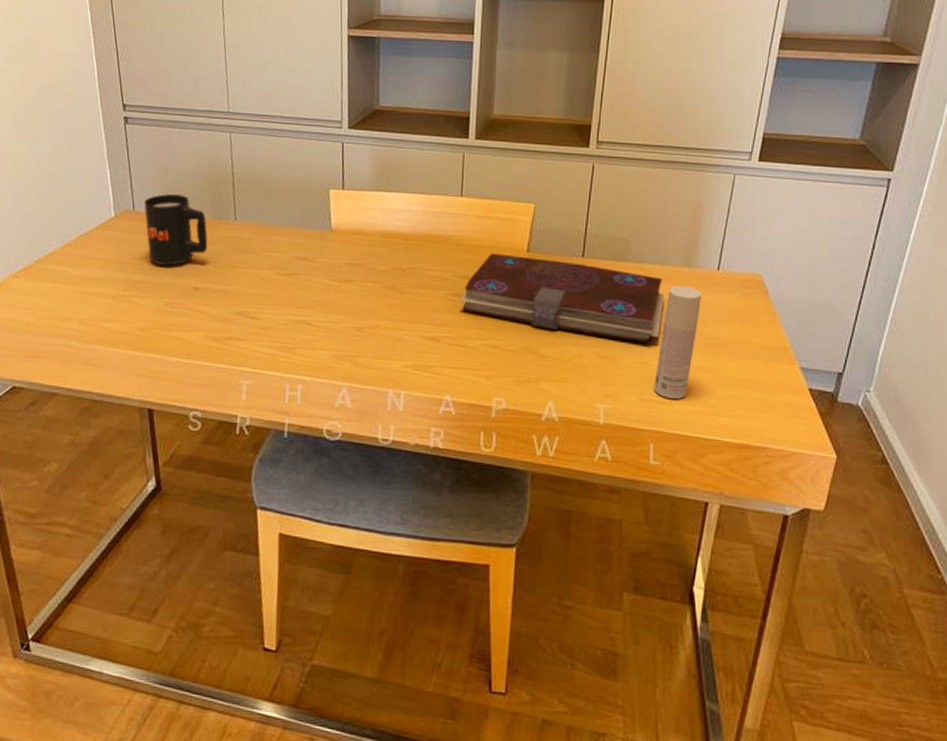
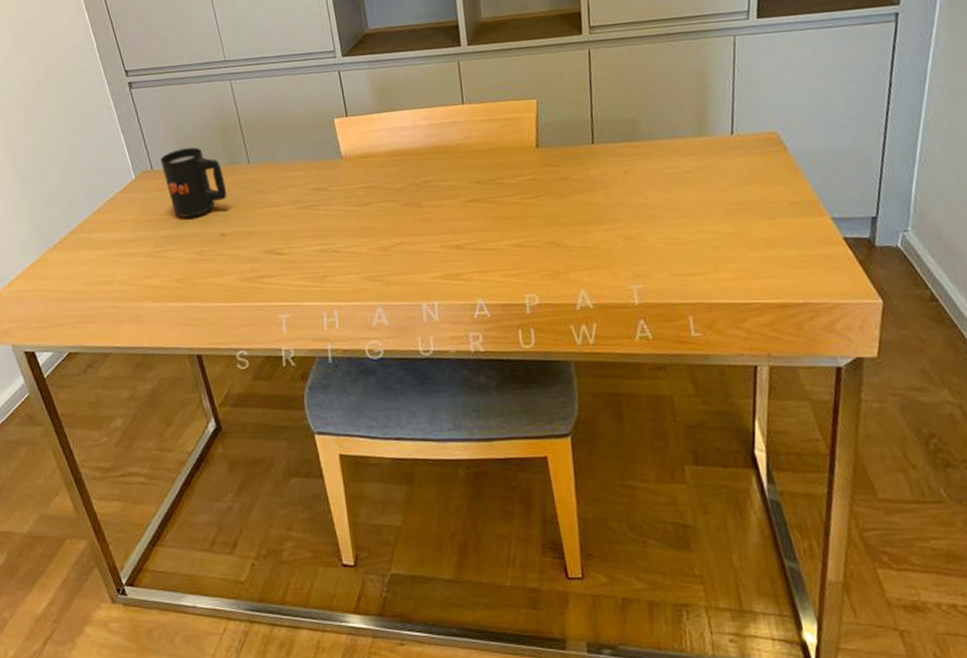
book: present [460,253,665,344] -> none [477,150,682,220]
bottle: present [654,286,701,400] -> none [683,155,720,270]

